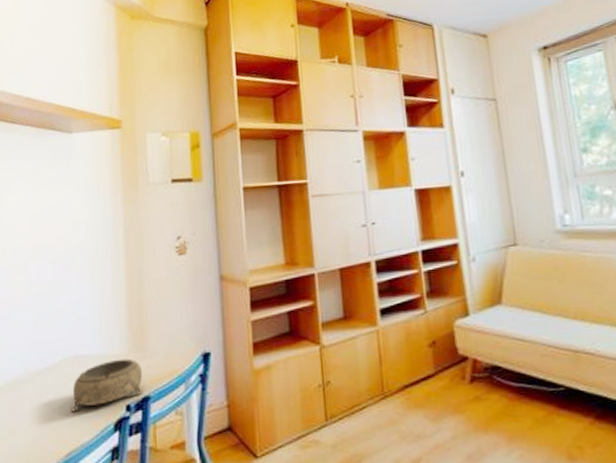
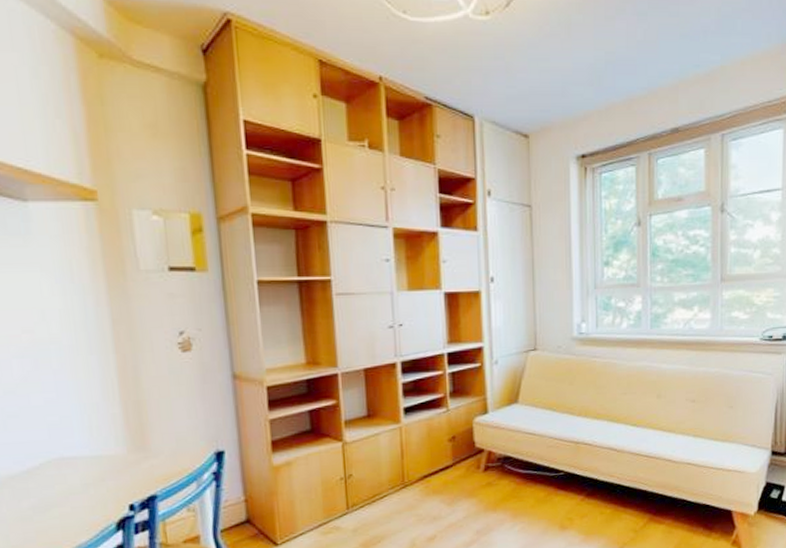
decorative bowl: present [71,358,143,412] -> none [61,459,149,515]

